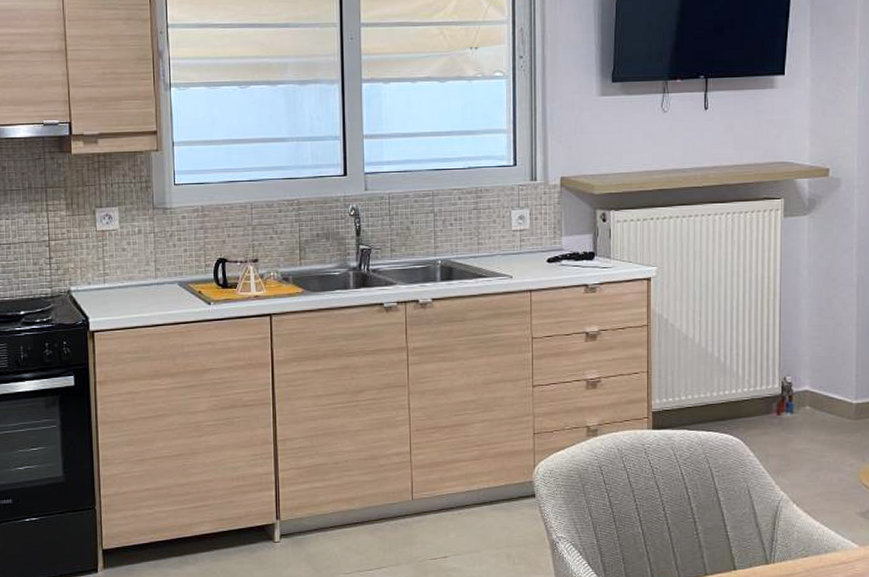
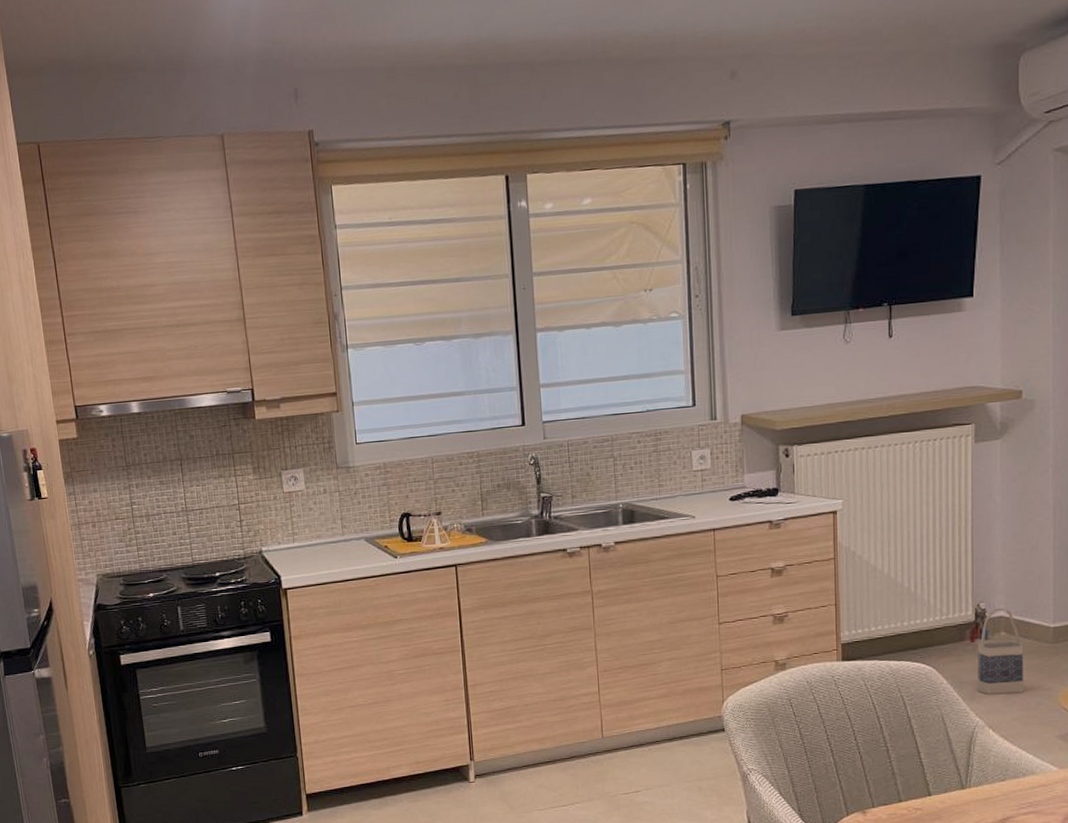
bag: none [783,382,827,468] -> present [978,608,1024,694]

